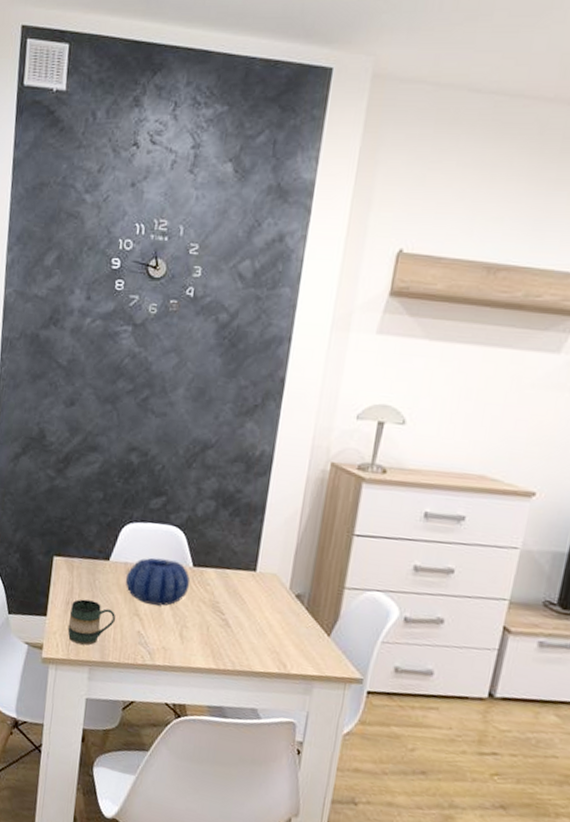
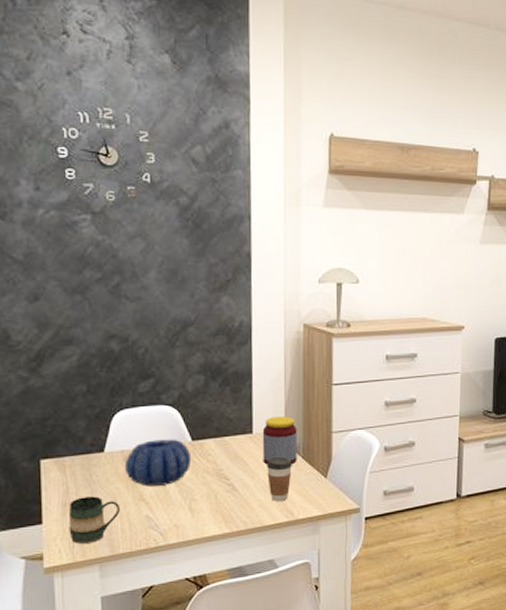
jar: none [262,558,305,613] -> present [262,416,297,465]
coffee cup: none [263,601,293,651] -> present [267,456,292,502]

